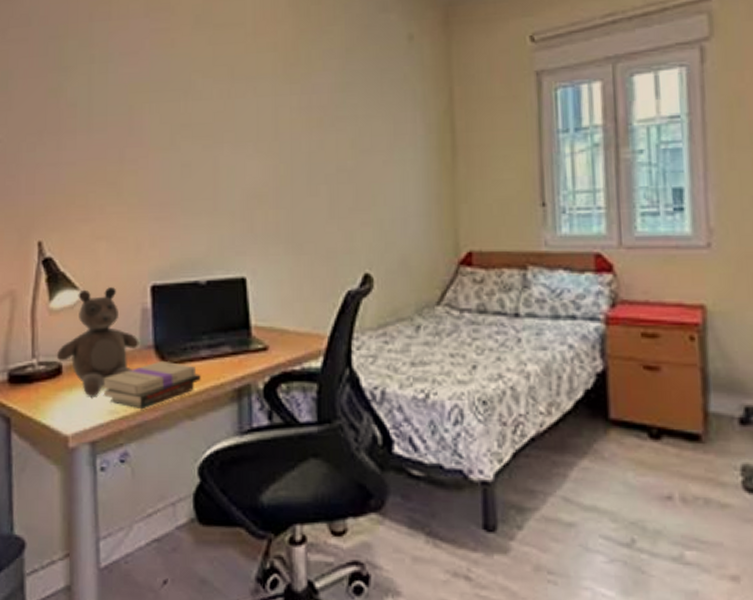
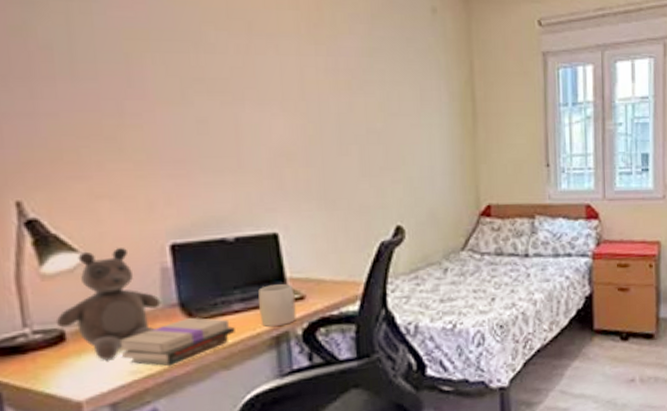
mug: none [223,332,259,377] -> present [257,284,296,327]

